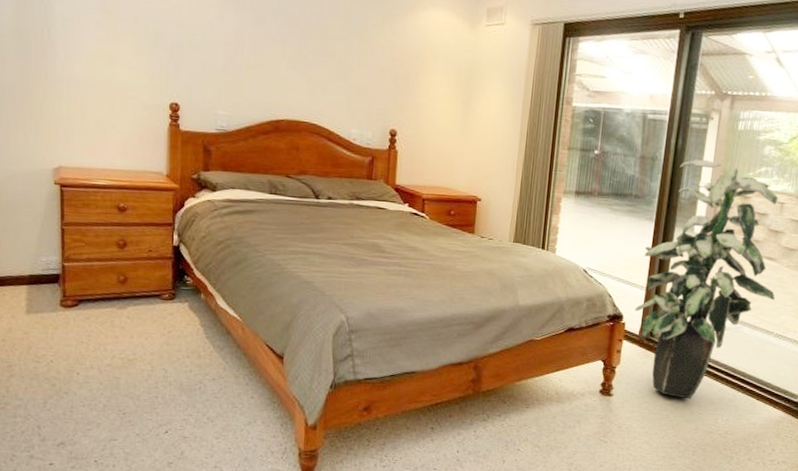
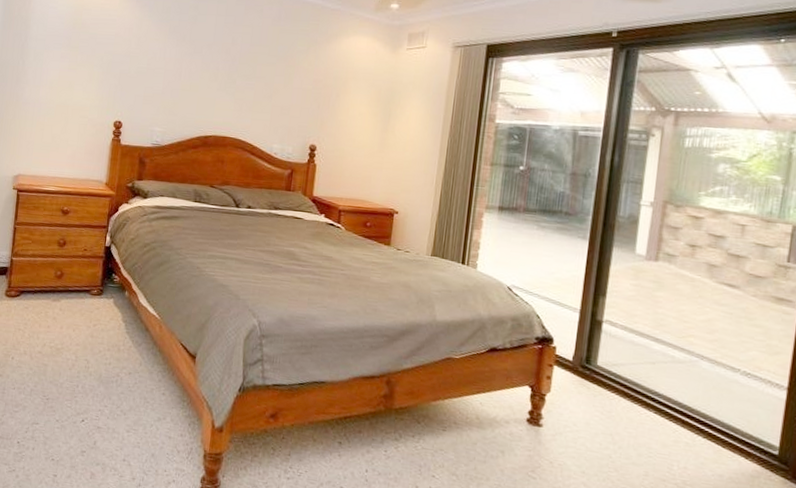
indoor plant: present [634,159,779,400] -> none [567,176,740,439]

